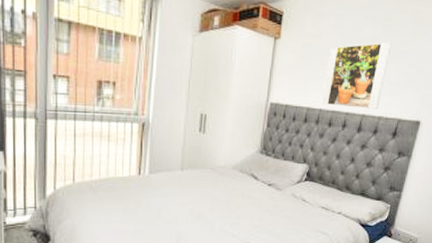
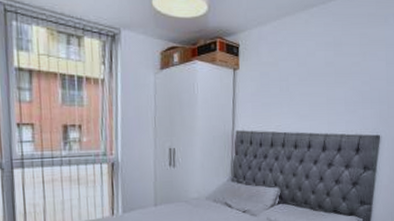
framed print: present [321,42,392,109] -> none [285,64,344,129]

